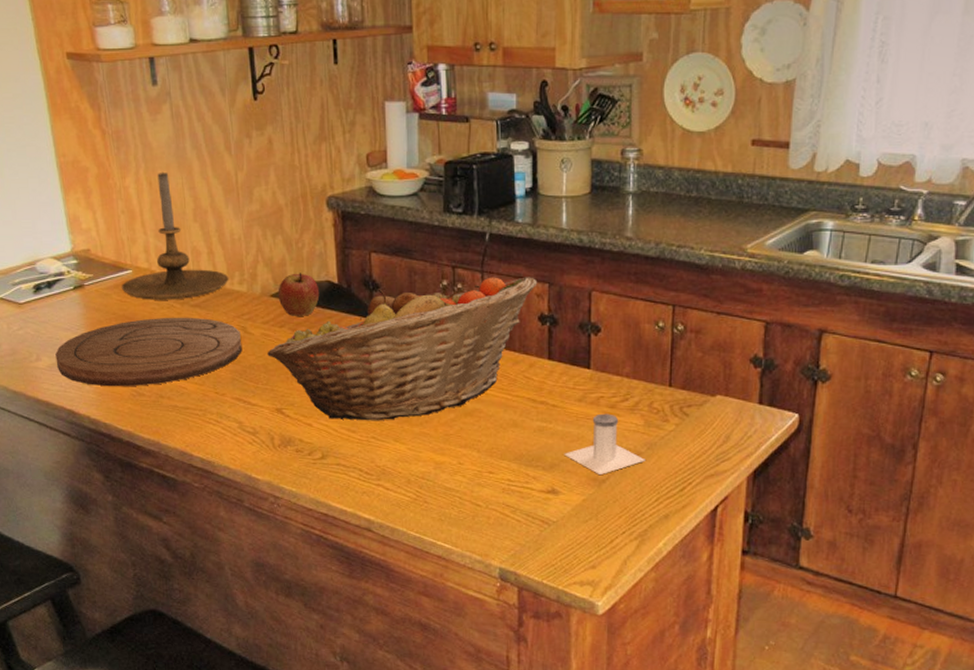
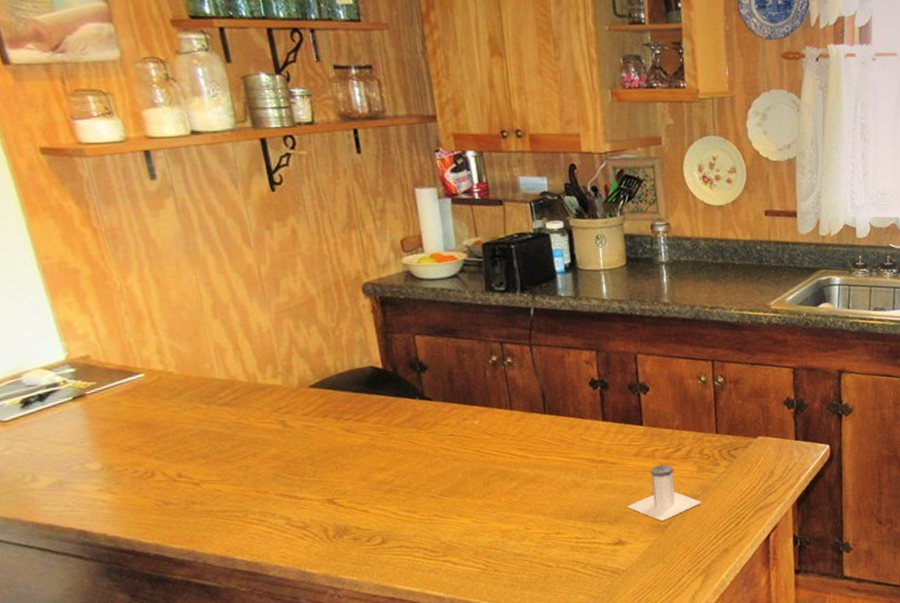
cutting board: present [55,317,242,387] -> none [56,416,283,501]
candle holder: present [121,171,229,300] -> none [132,268,261,404]
fruit basket: present [267,277,538,421] -> none [312,346,585,503]
apple: present [278,273,320,317] -> none [317,361,364,406]

